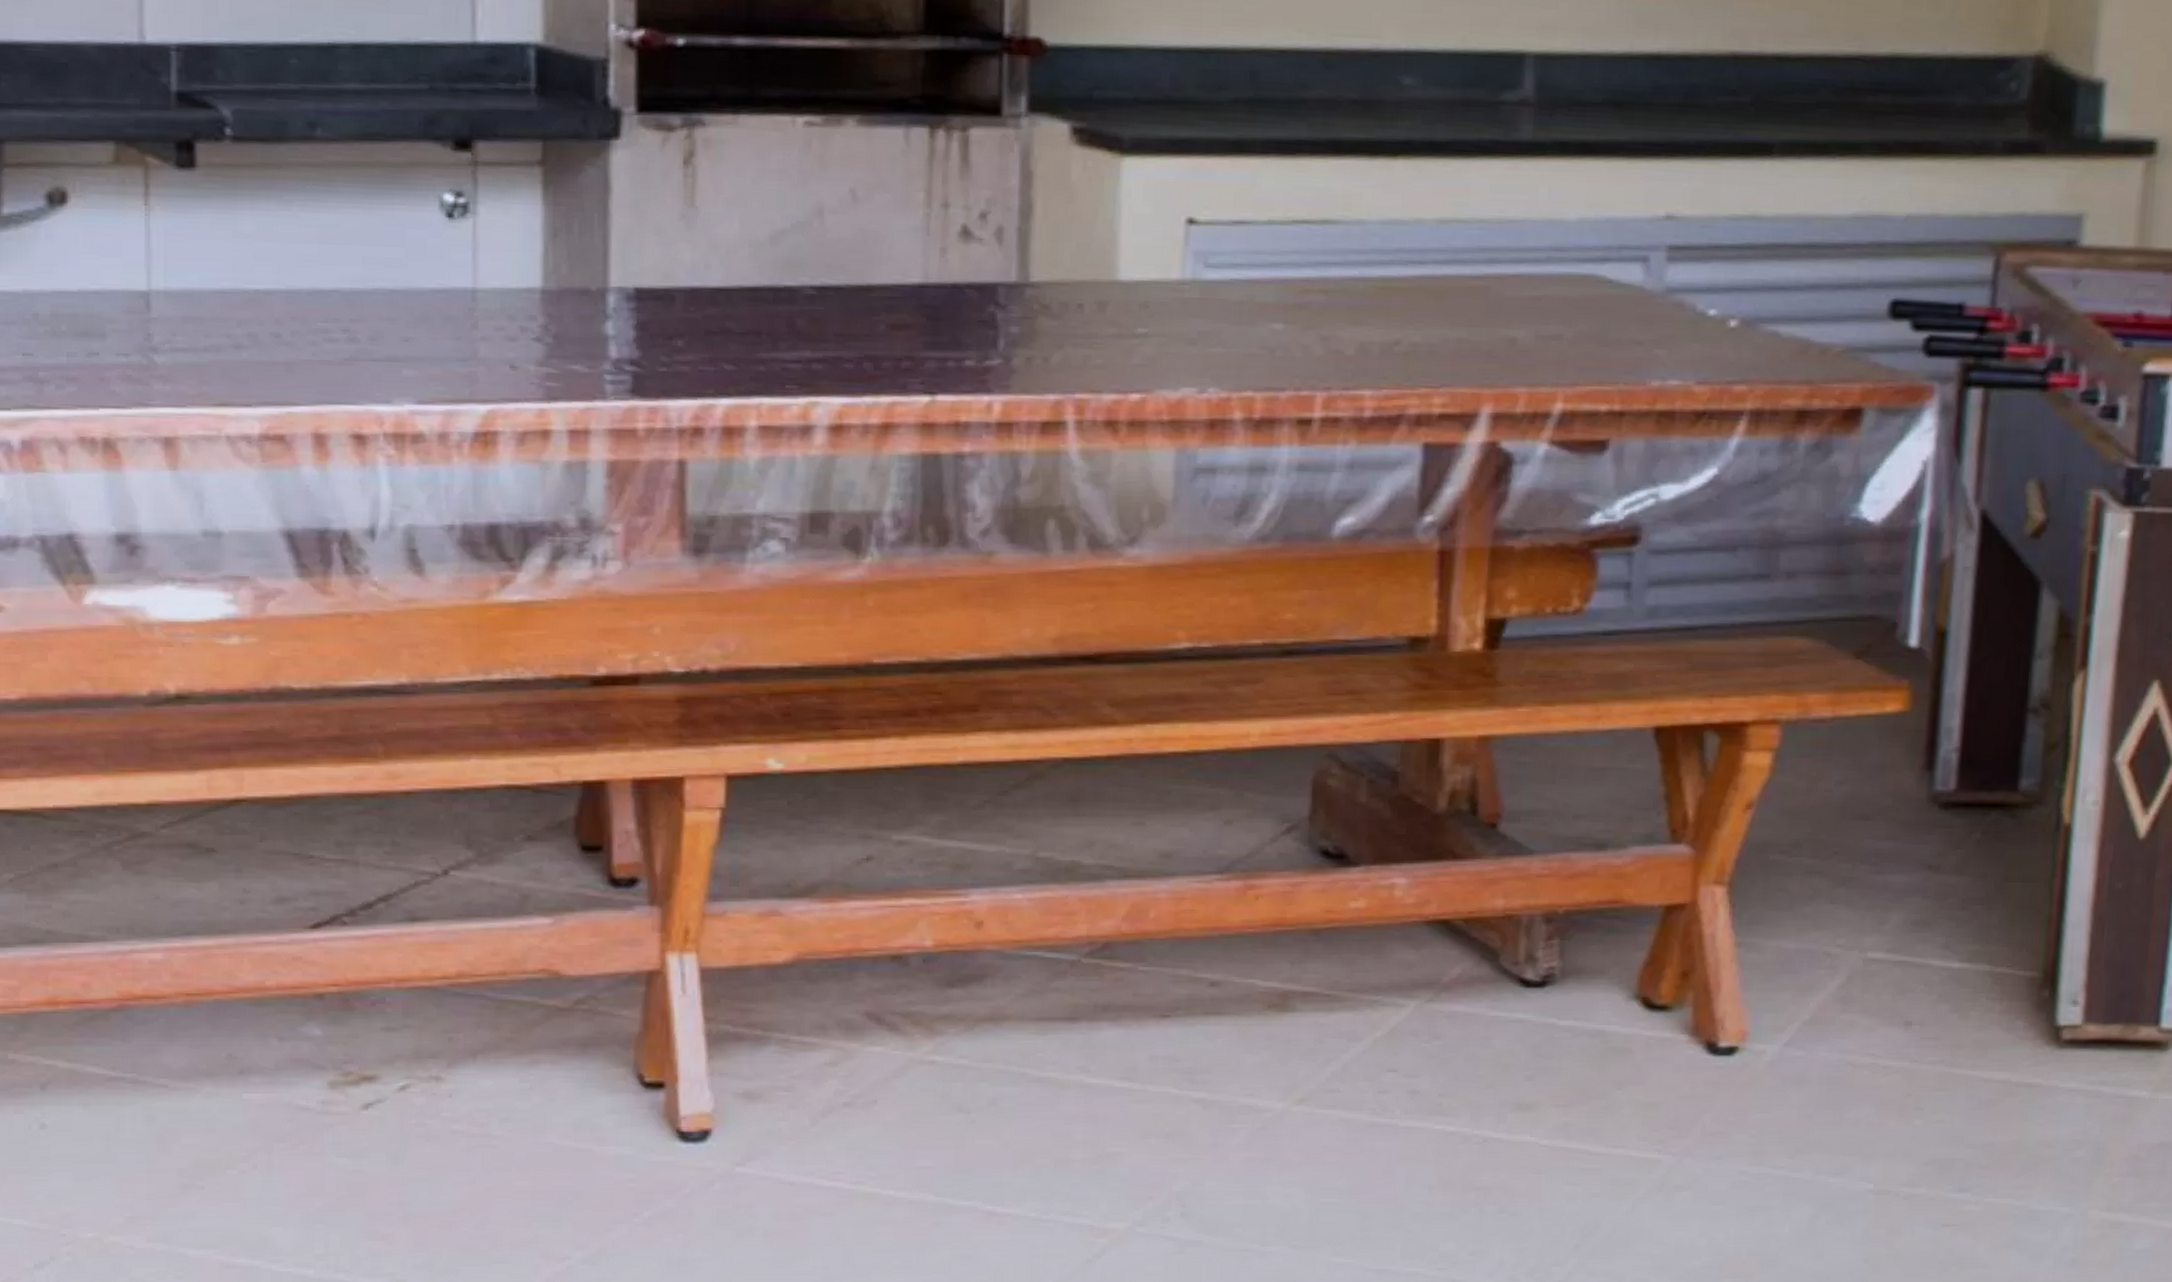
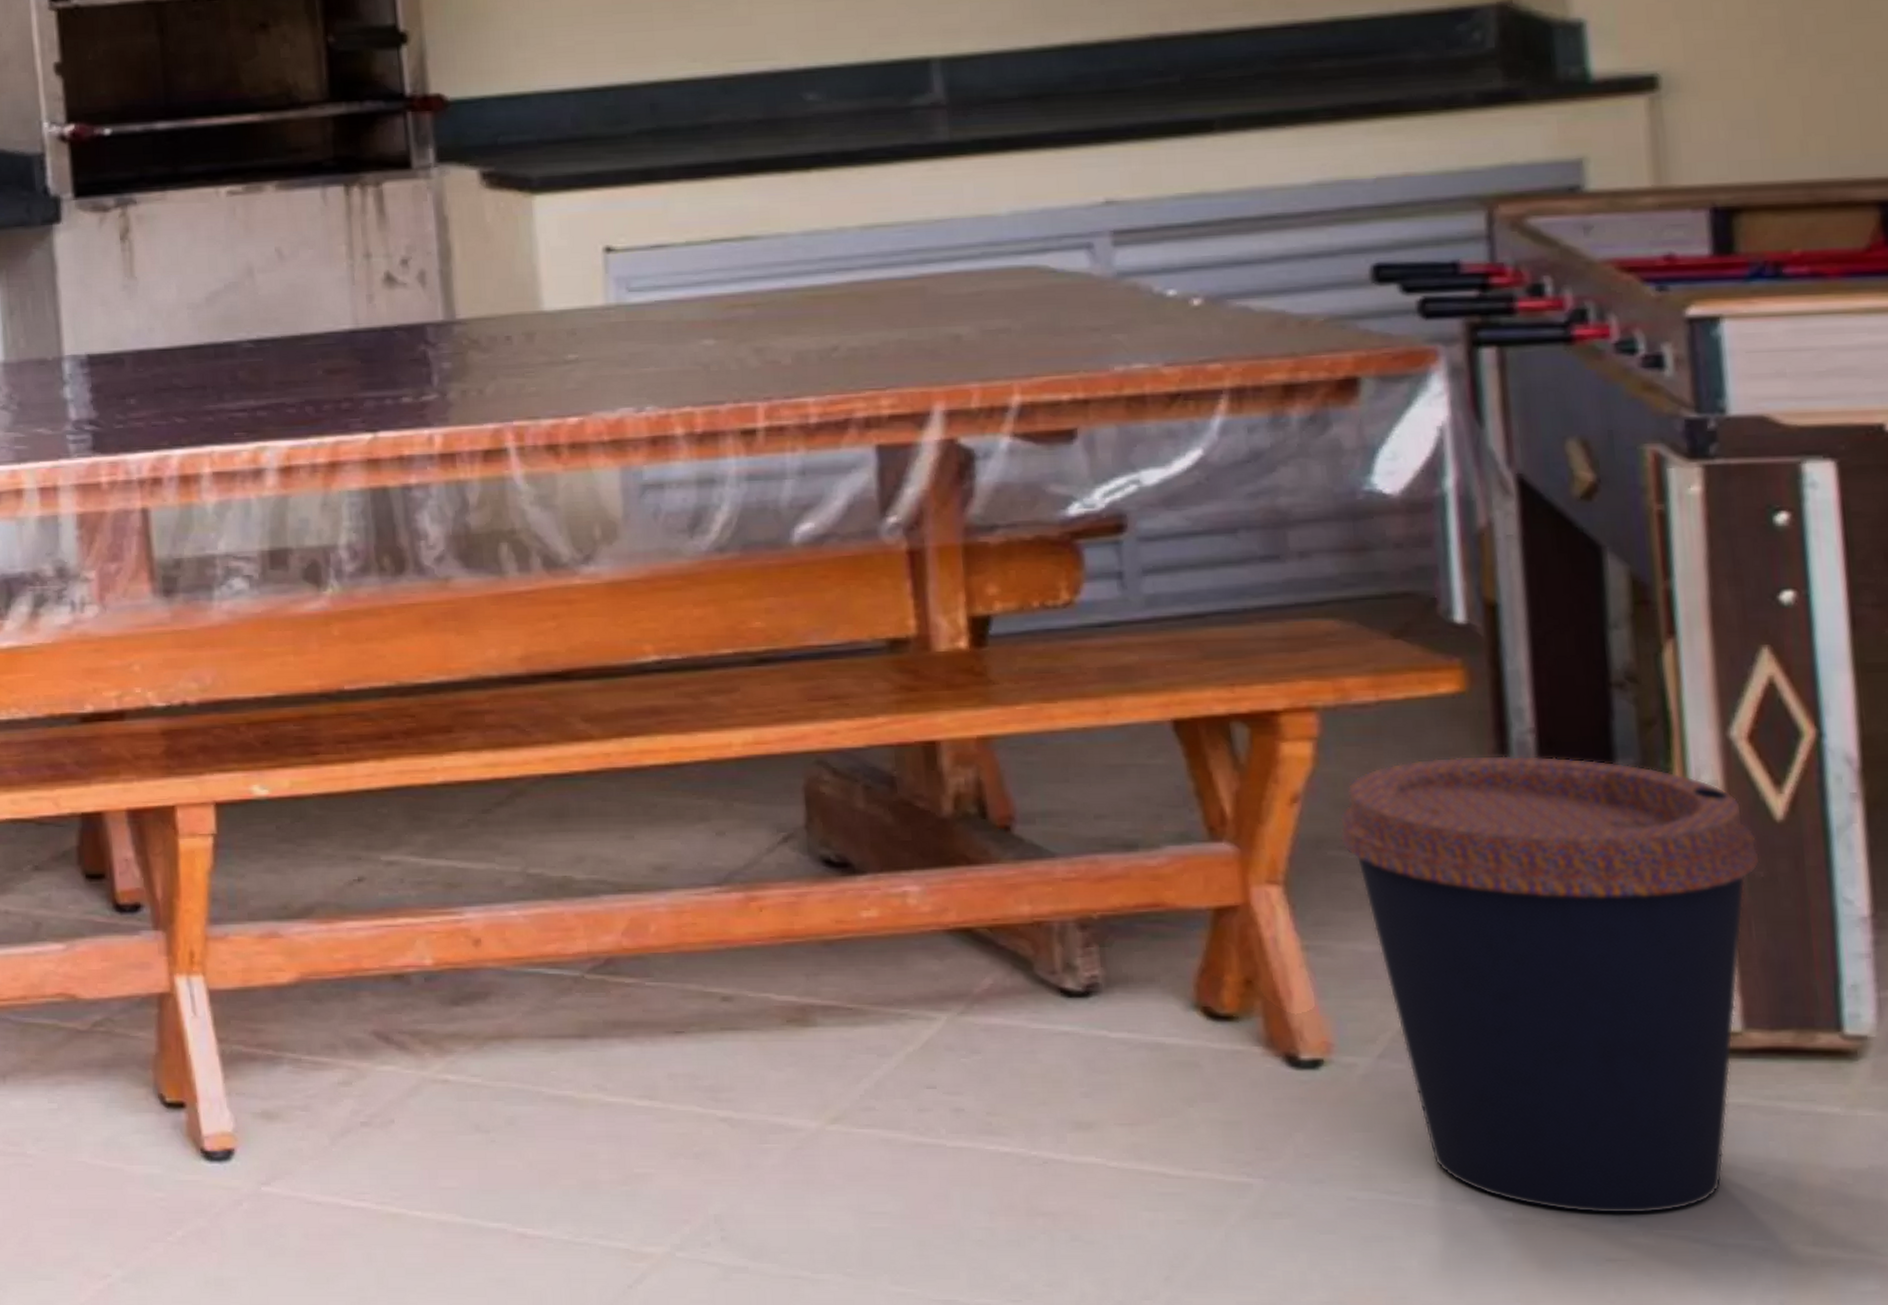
coffee cup: none [1782,771,2121,1186] -> present [1339,755,1760,1215]

